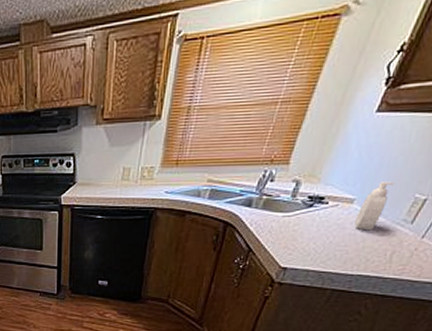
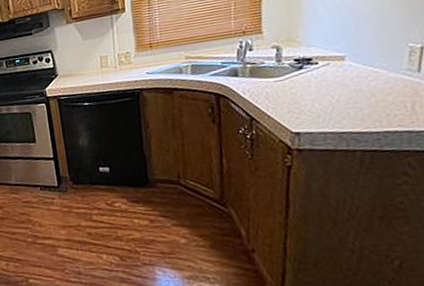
soap bottle: present [354,182,395,231] -> none [353,35,382,85]

